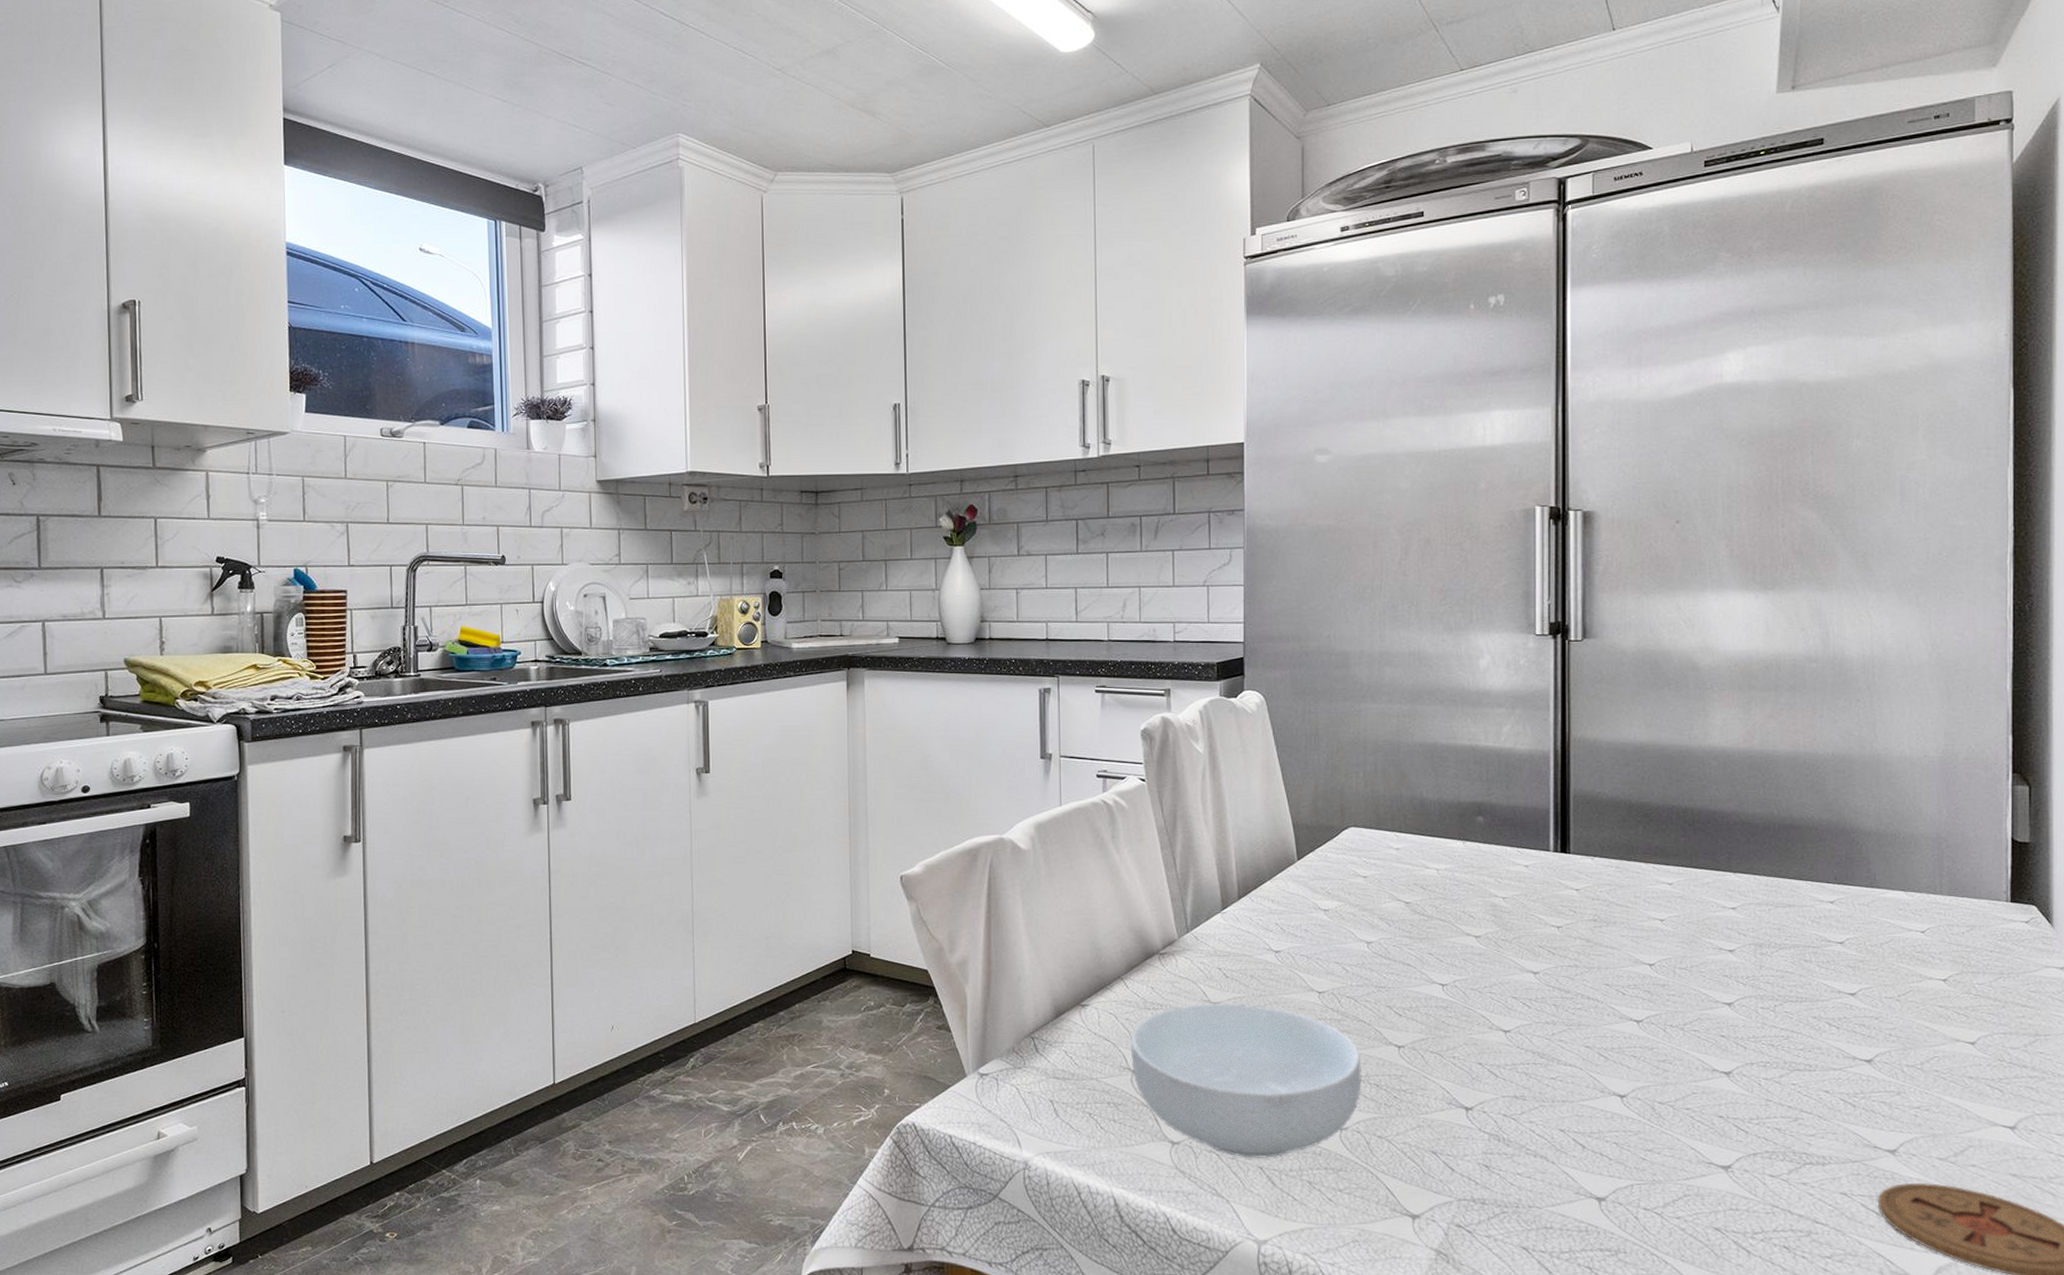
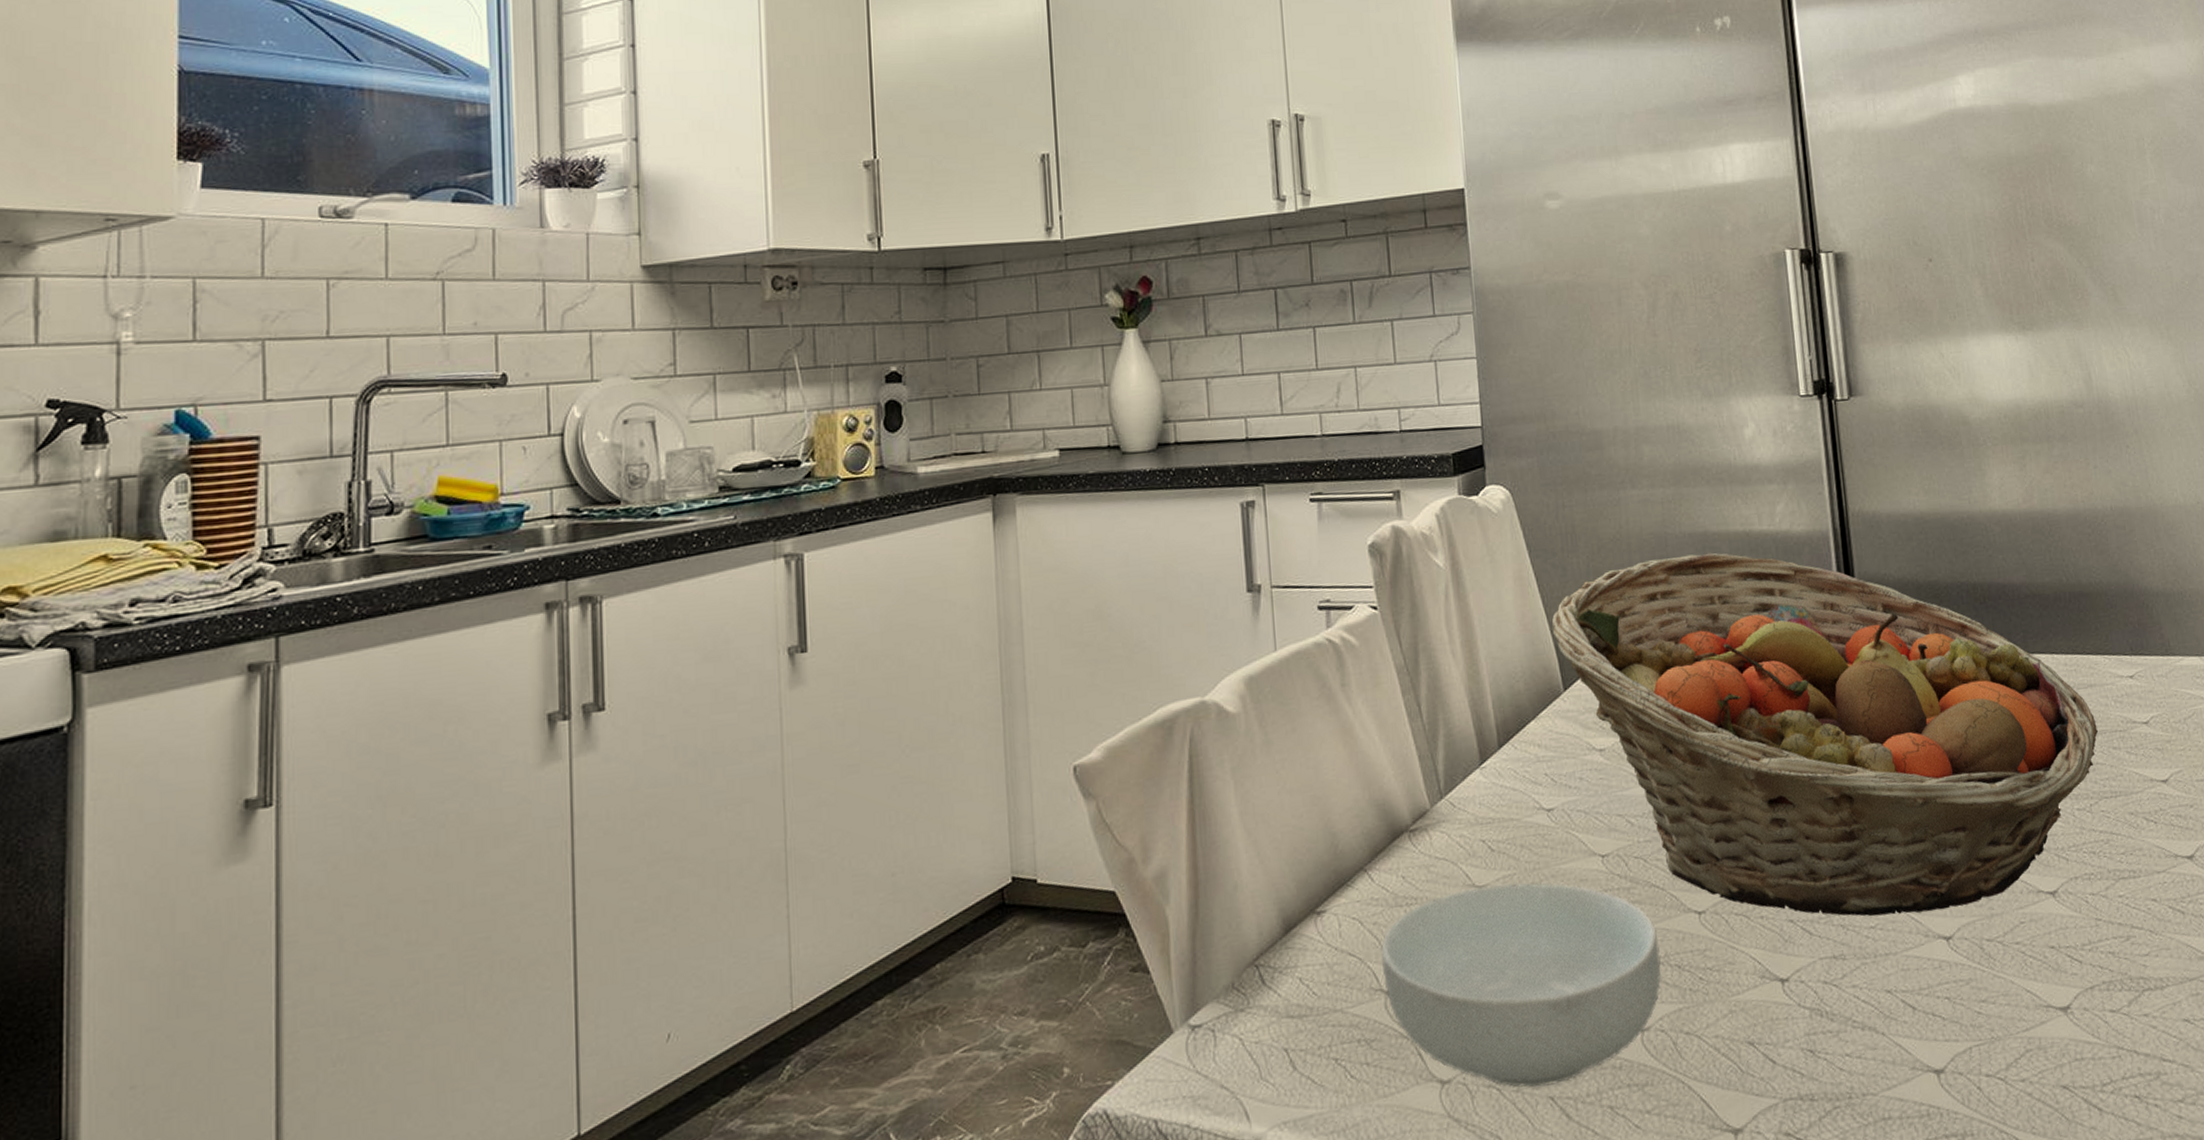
fruit basket: none [1291,761,1792,1073] -> present [1551,552,2099,916]

